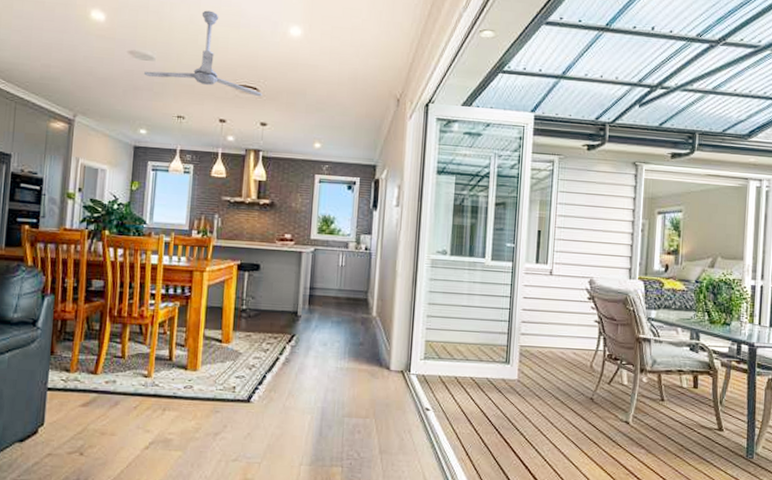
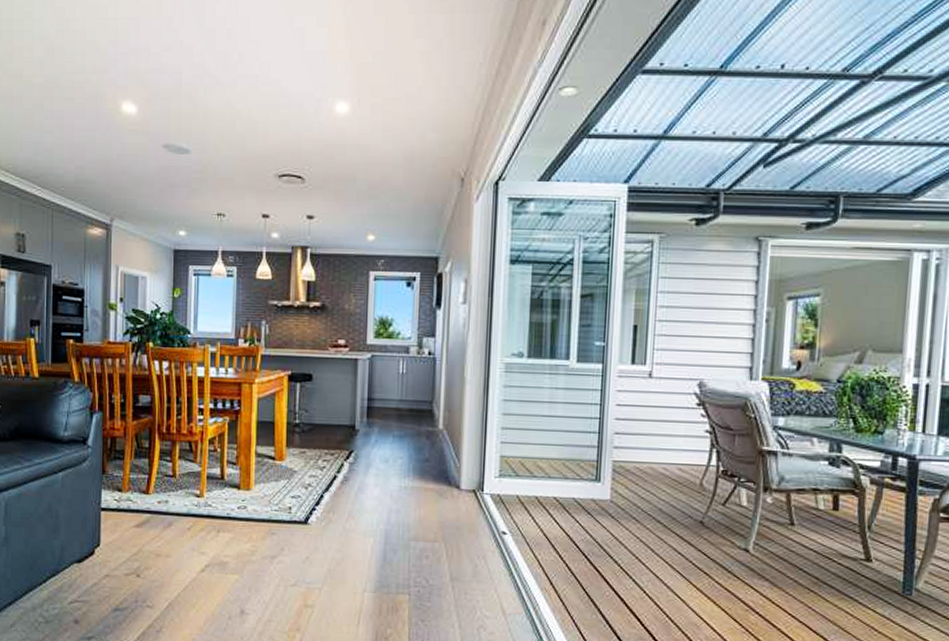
ceiling fan: present [143,10,262,96] -> none [179,92,308,186]

